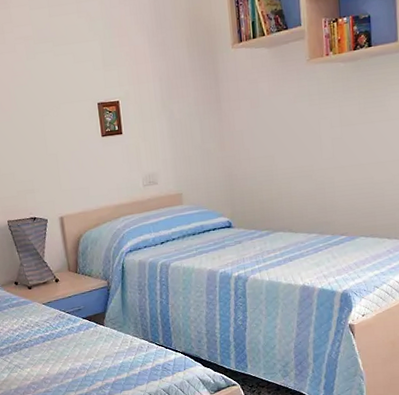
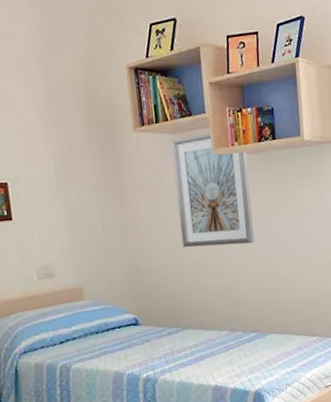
picture frame: none [267,44,347,155] -> present [170,133,255,248]

